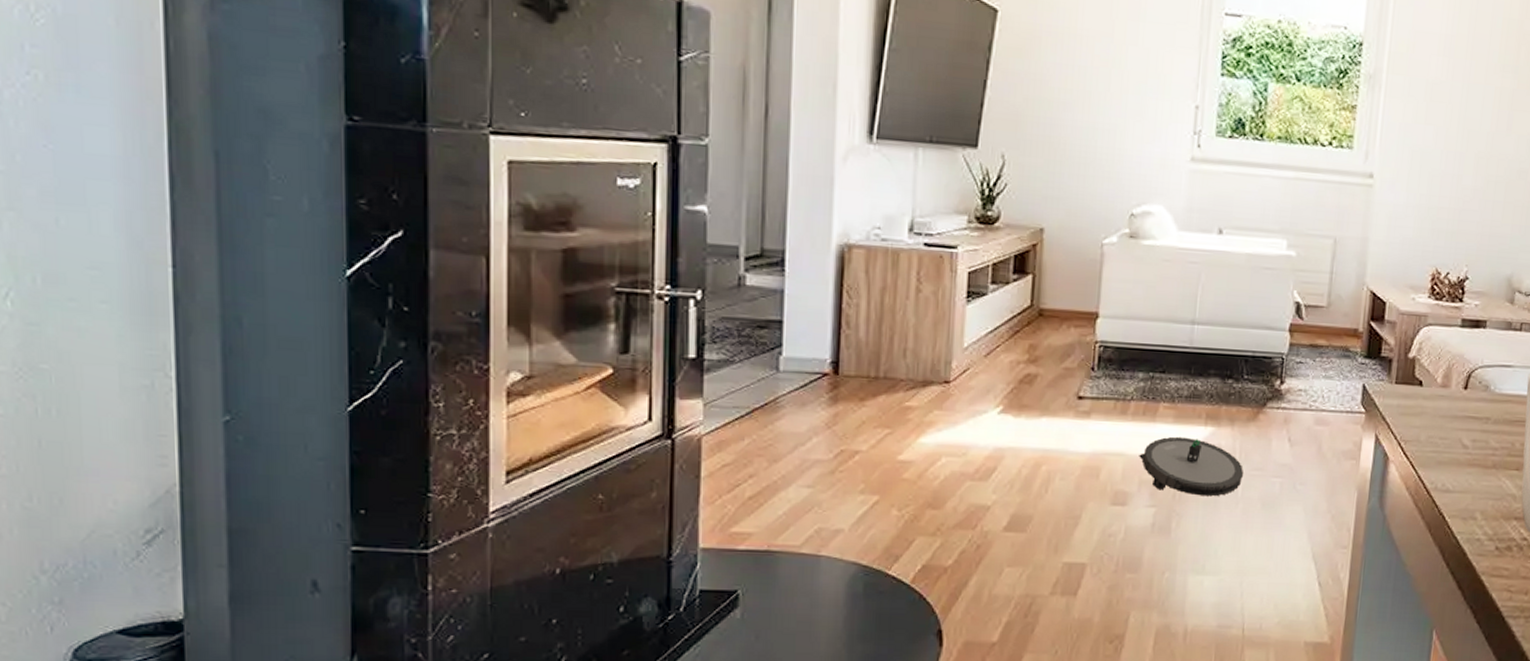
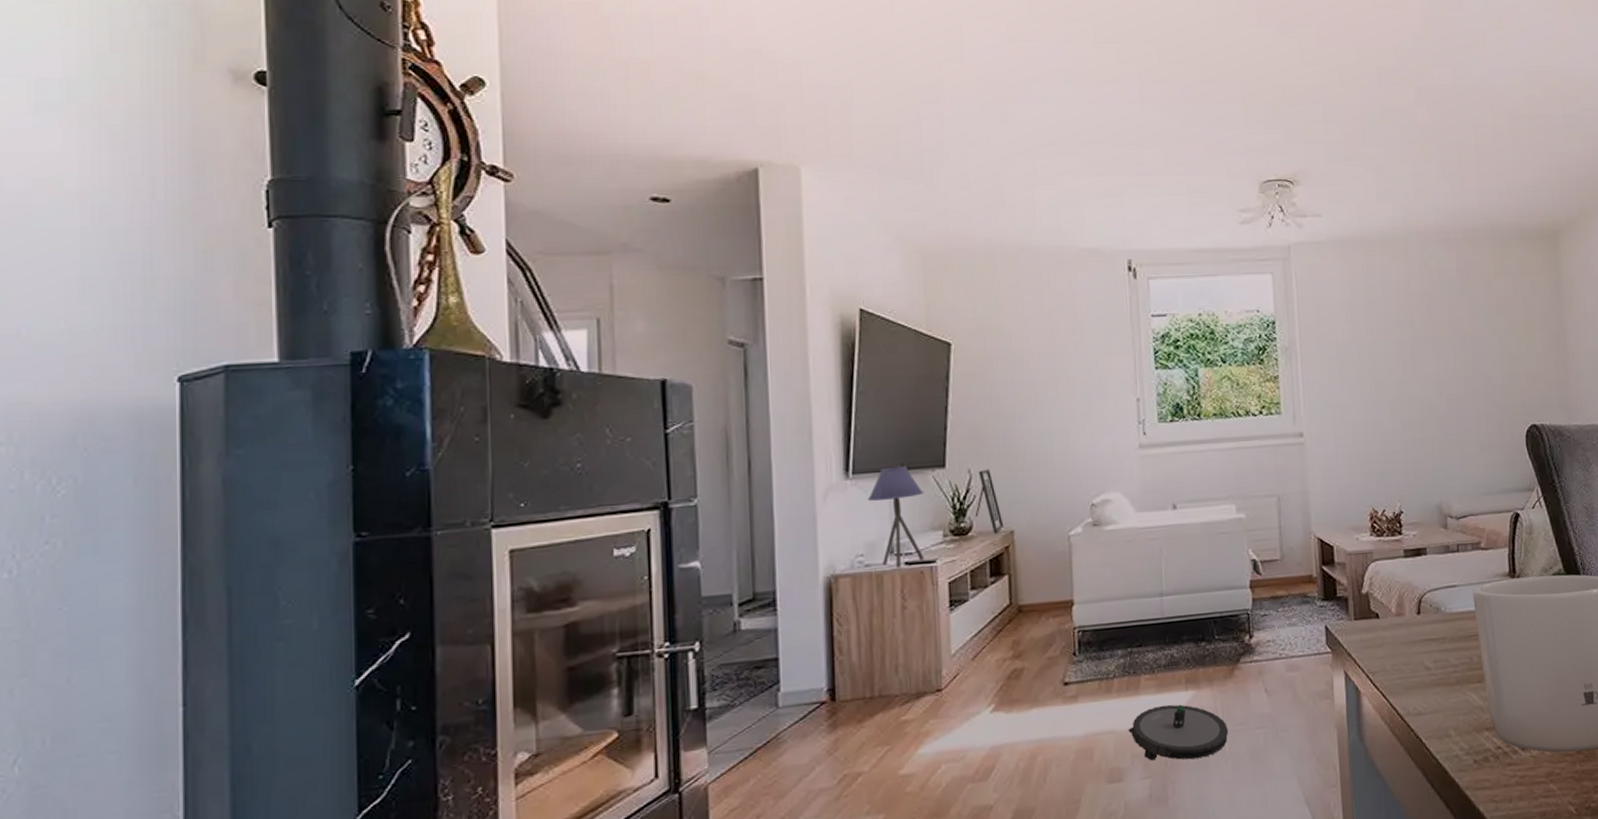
table lamp: none [889,135,952,247] -> present [867,464,924,567]
picture frame: none [1004,156,1034,228] -> present [975,469,1004,533]

